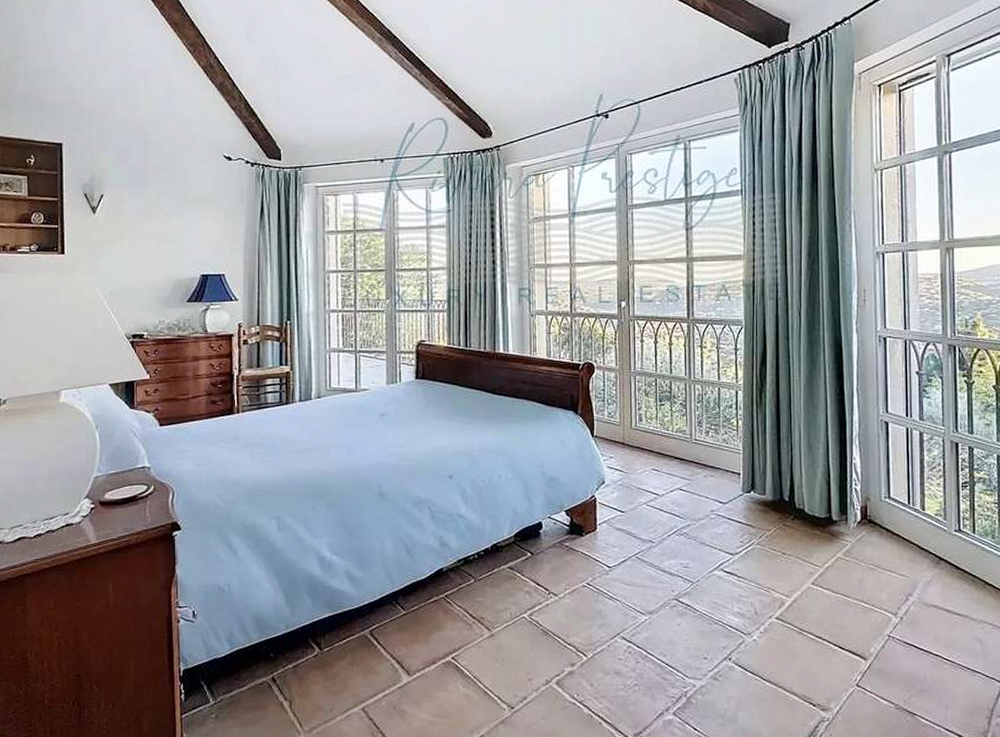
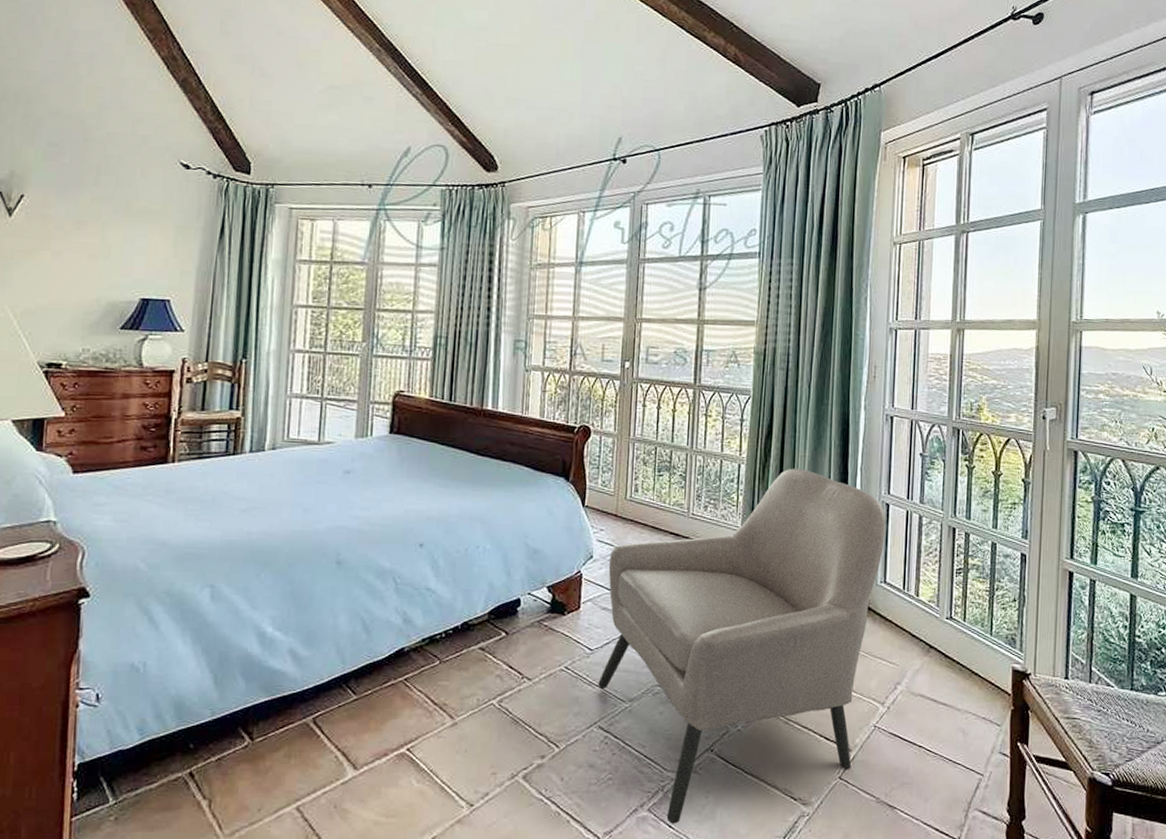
armchair: none [618,392,886,727] -> present [598,468,886,824]

